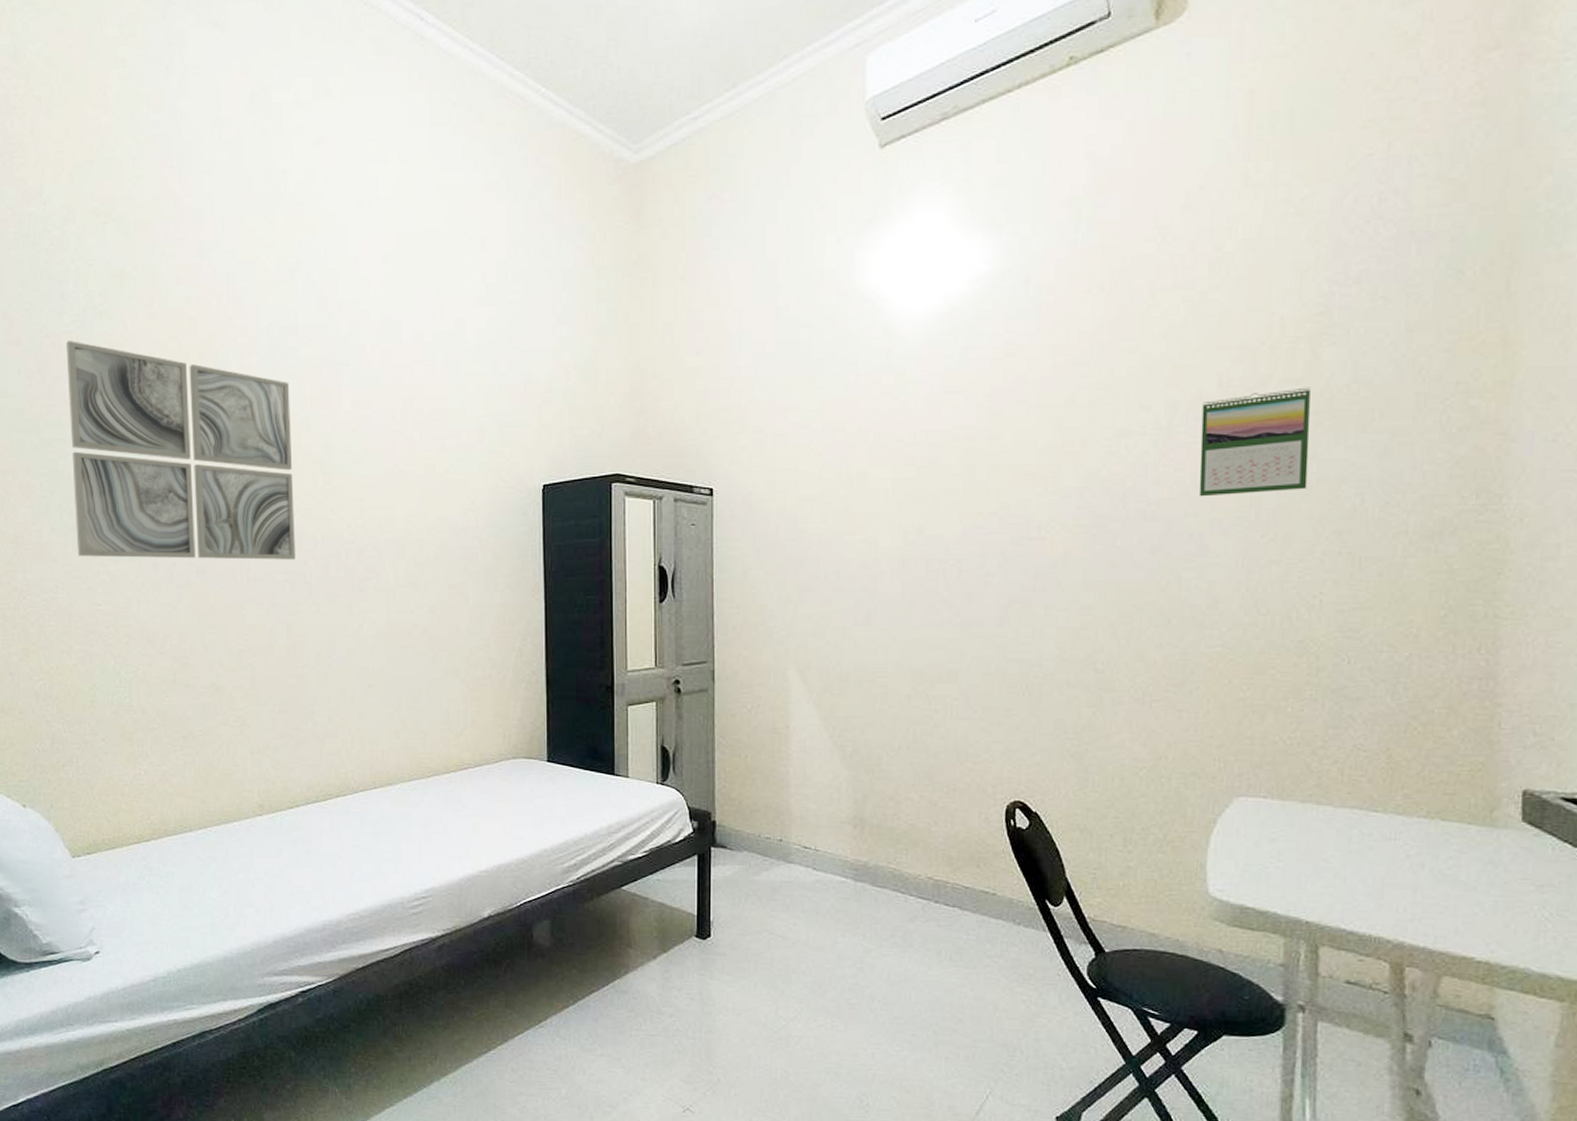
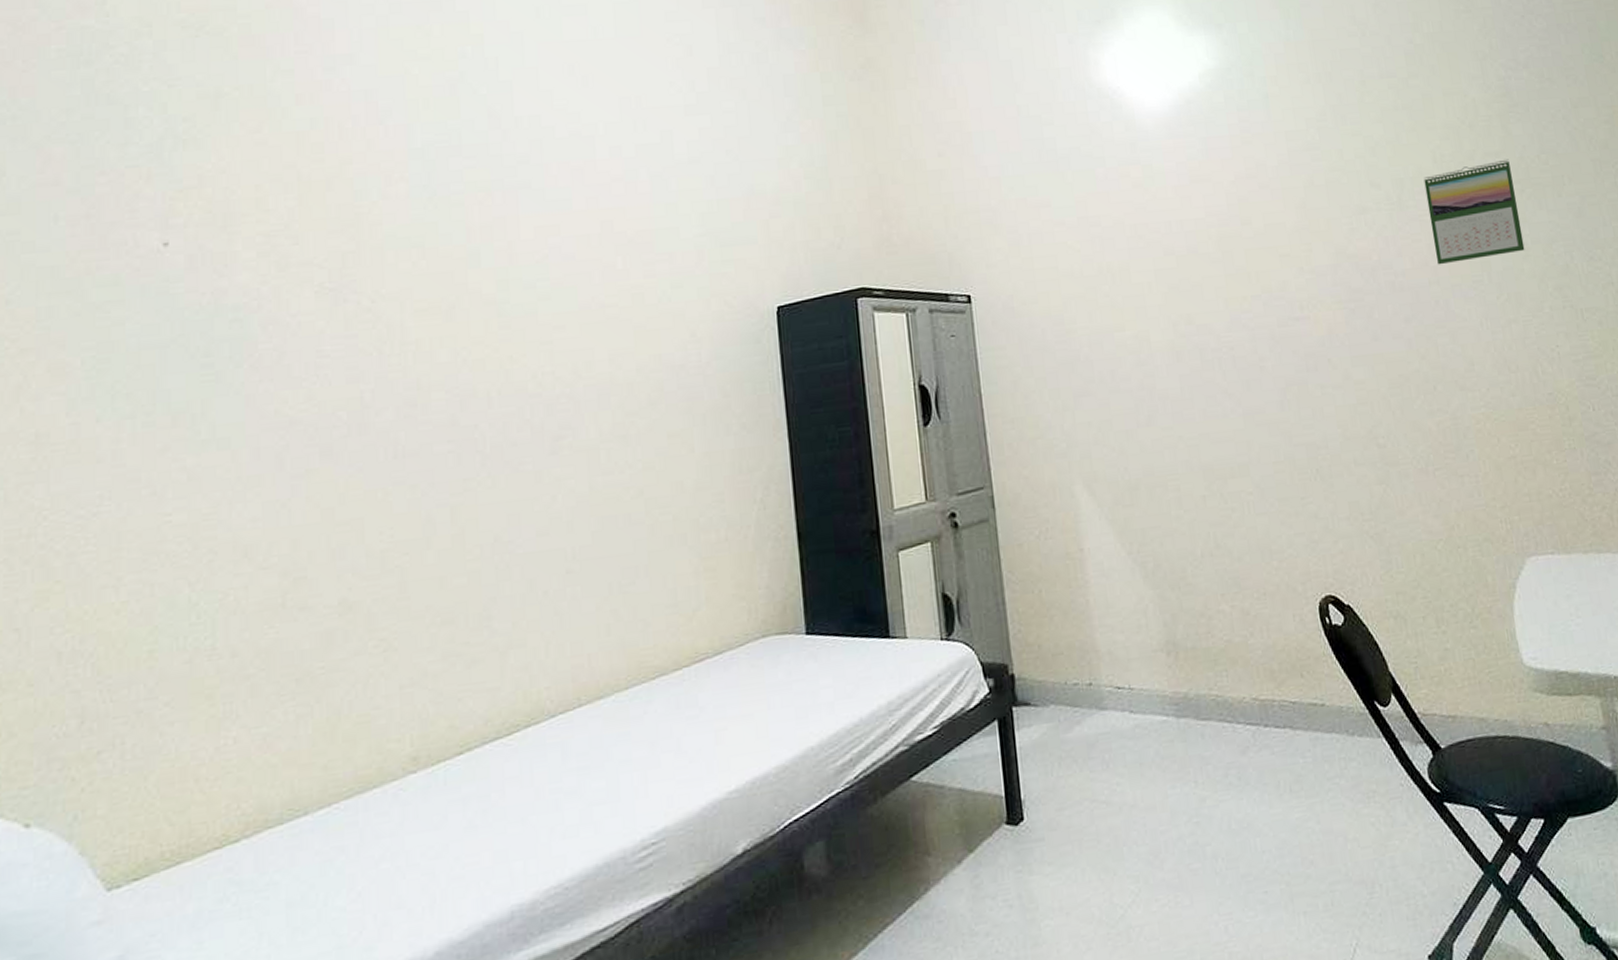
wall art: present [65,341,295,560] -> none [130,177,462,453]

